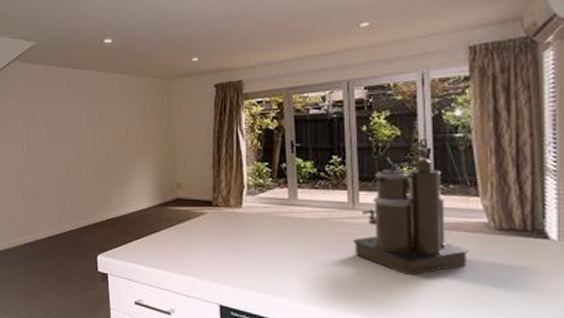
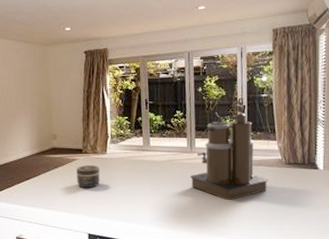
jar: none [204,221,235,250] -> present [76,165,100,189]

